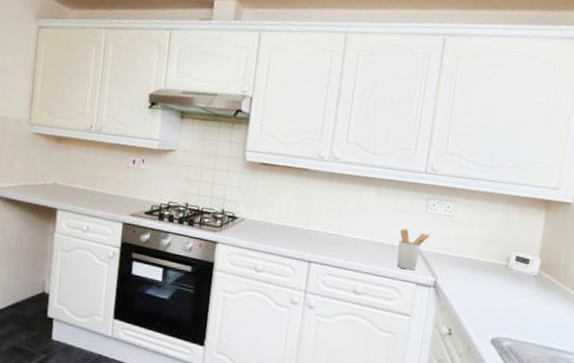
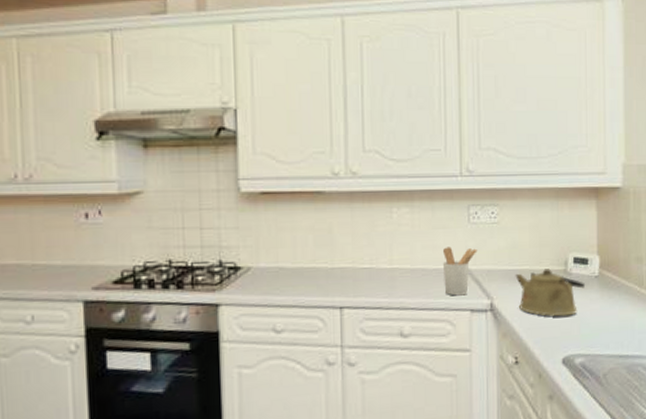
kettle: none [459,260,524,304] -> present [515,268,586,317]

